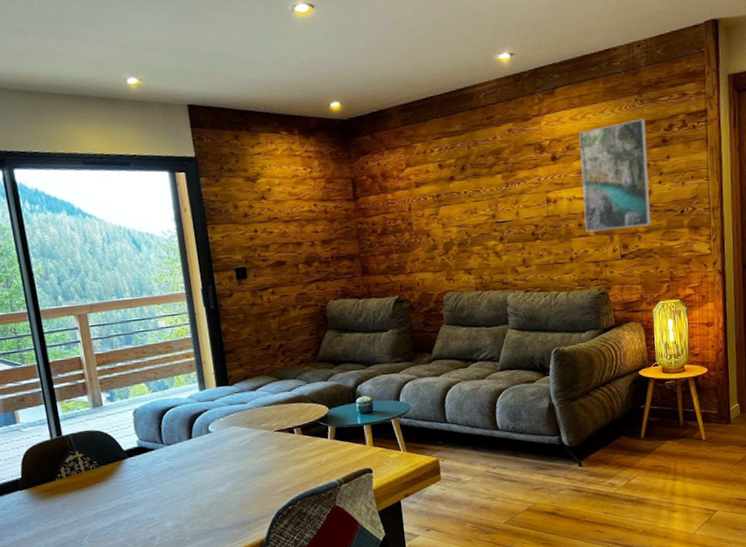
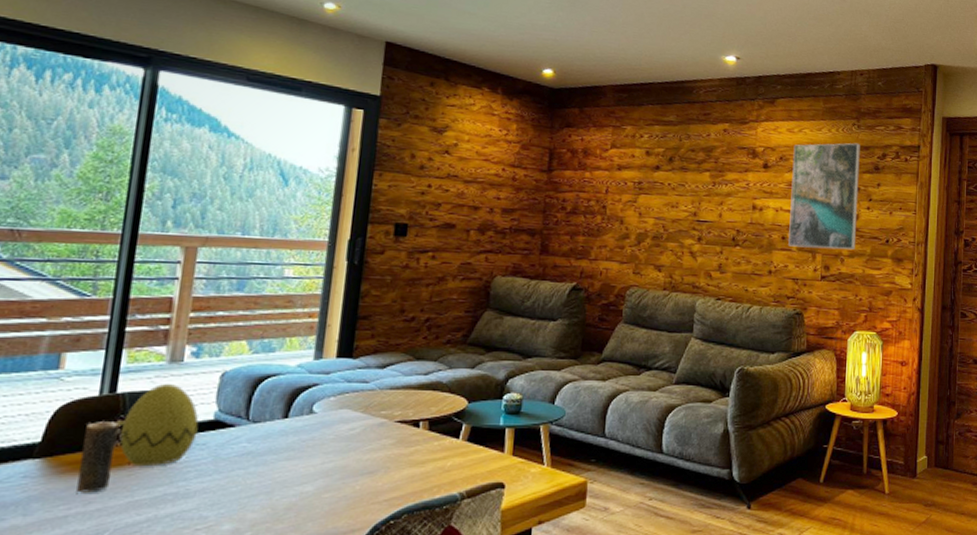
candle: none [49,457,78,511] -> present [76,422,119,493]
decorative egg: none [73,423,129,487] -> present [119,383,199,465]

